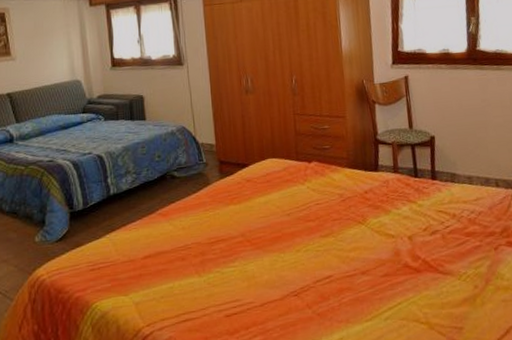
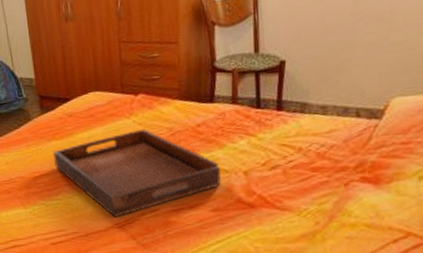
serving tray: none [231,194,389,285] -> present [53,128,221,217]

